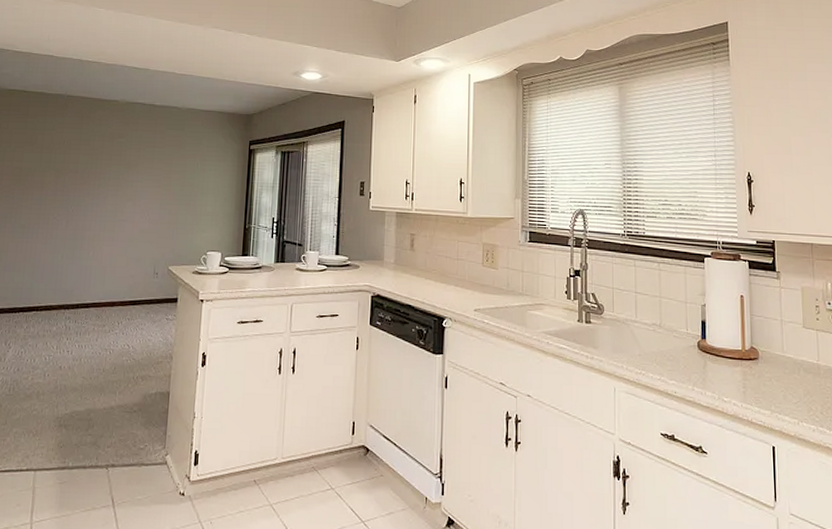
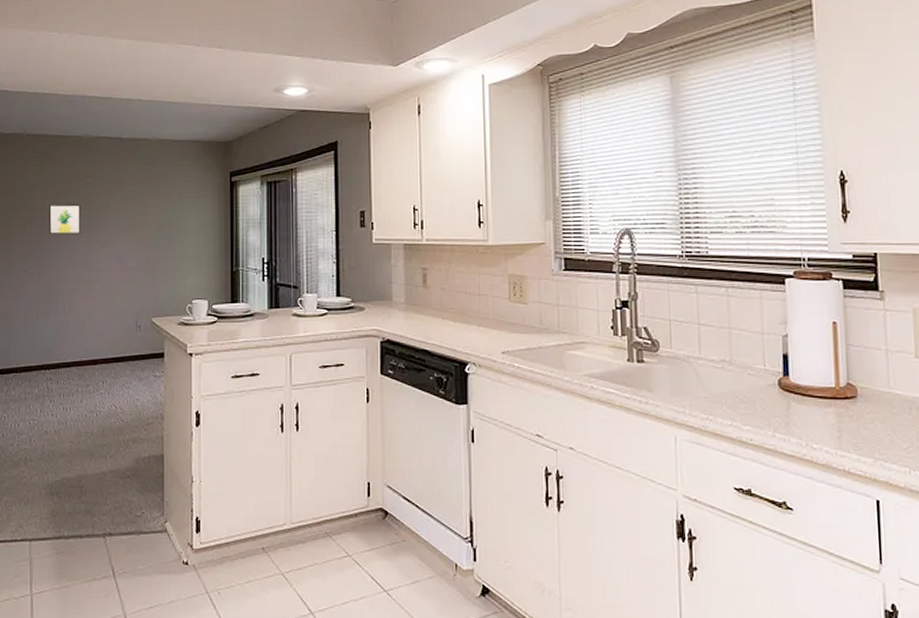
wall art: none [80,159,112,188] -> present [49,204,80,235]

